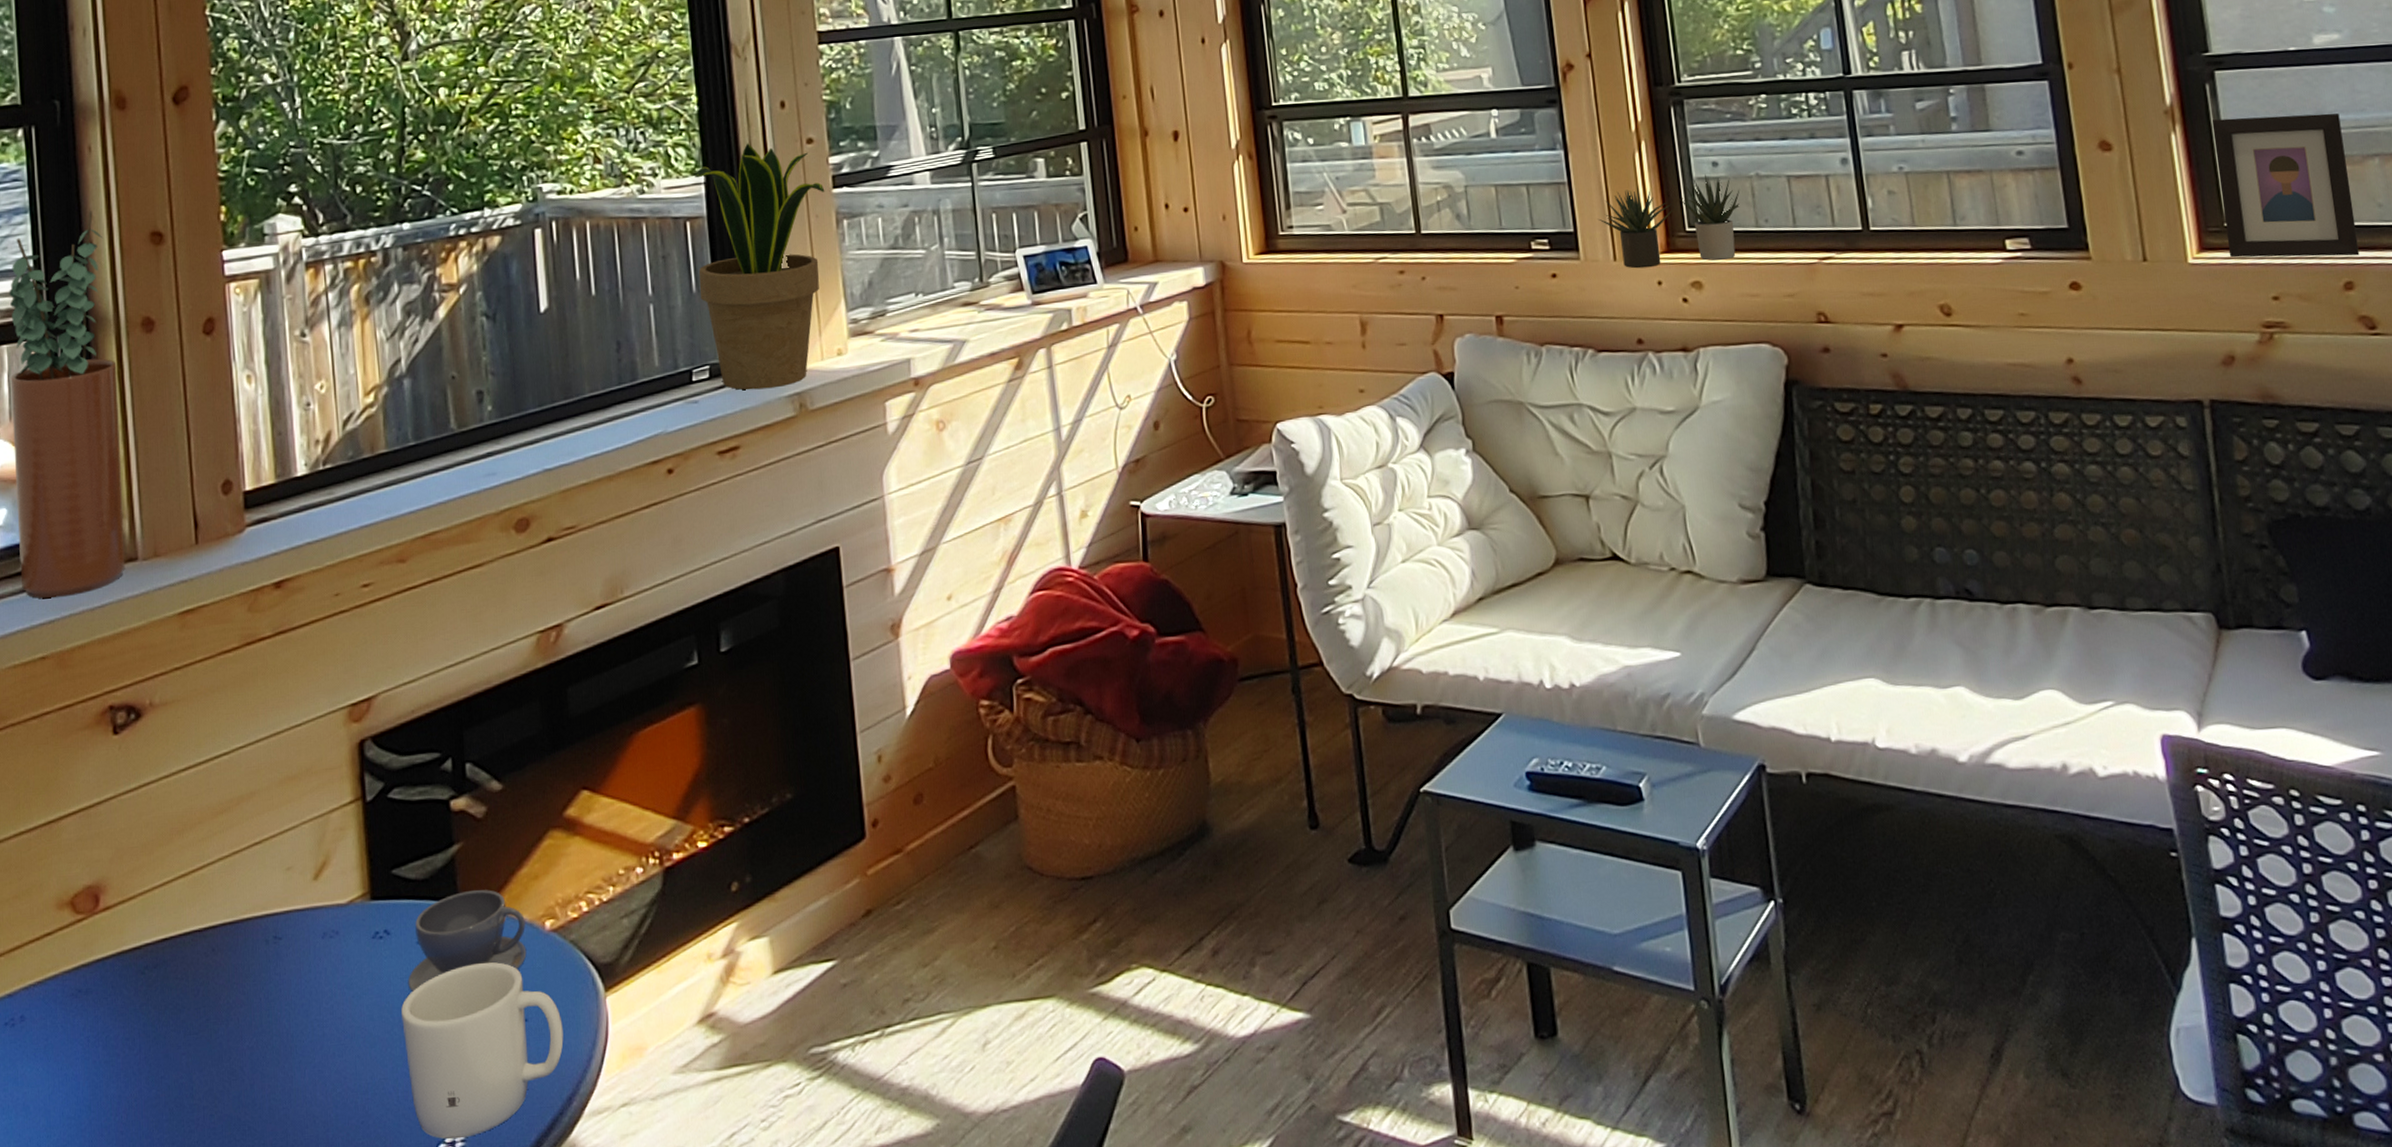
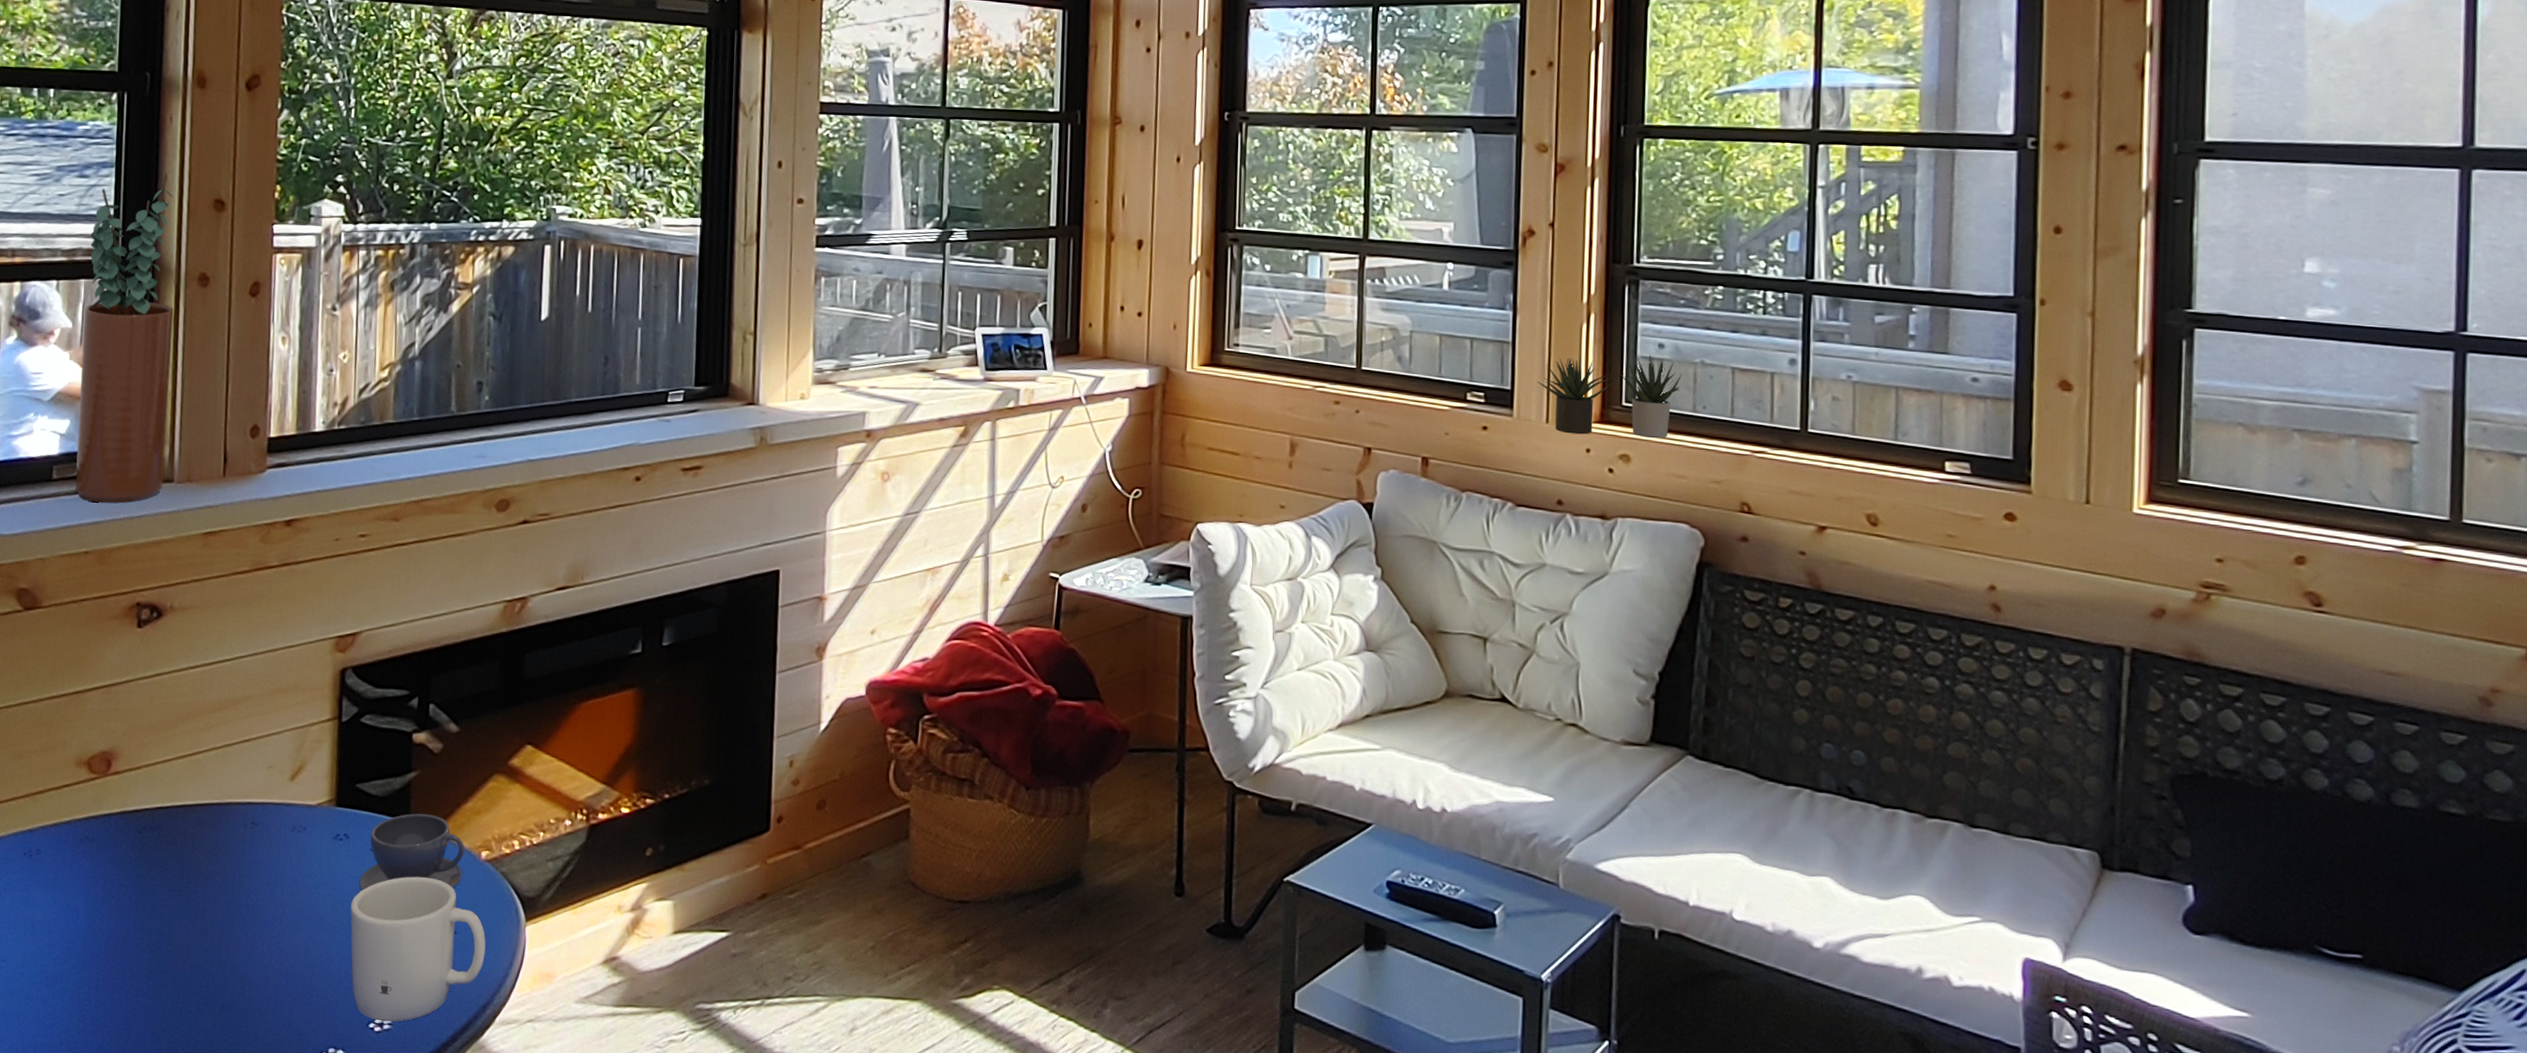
potted plant: present [695,143,825,390] -> none [684,195,808,420]
picture frame: present [2212,113,2360,258] -> none [2177,376,2321,532]

